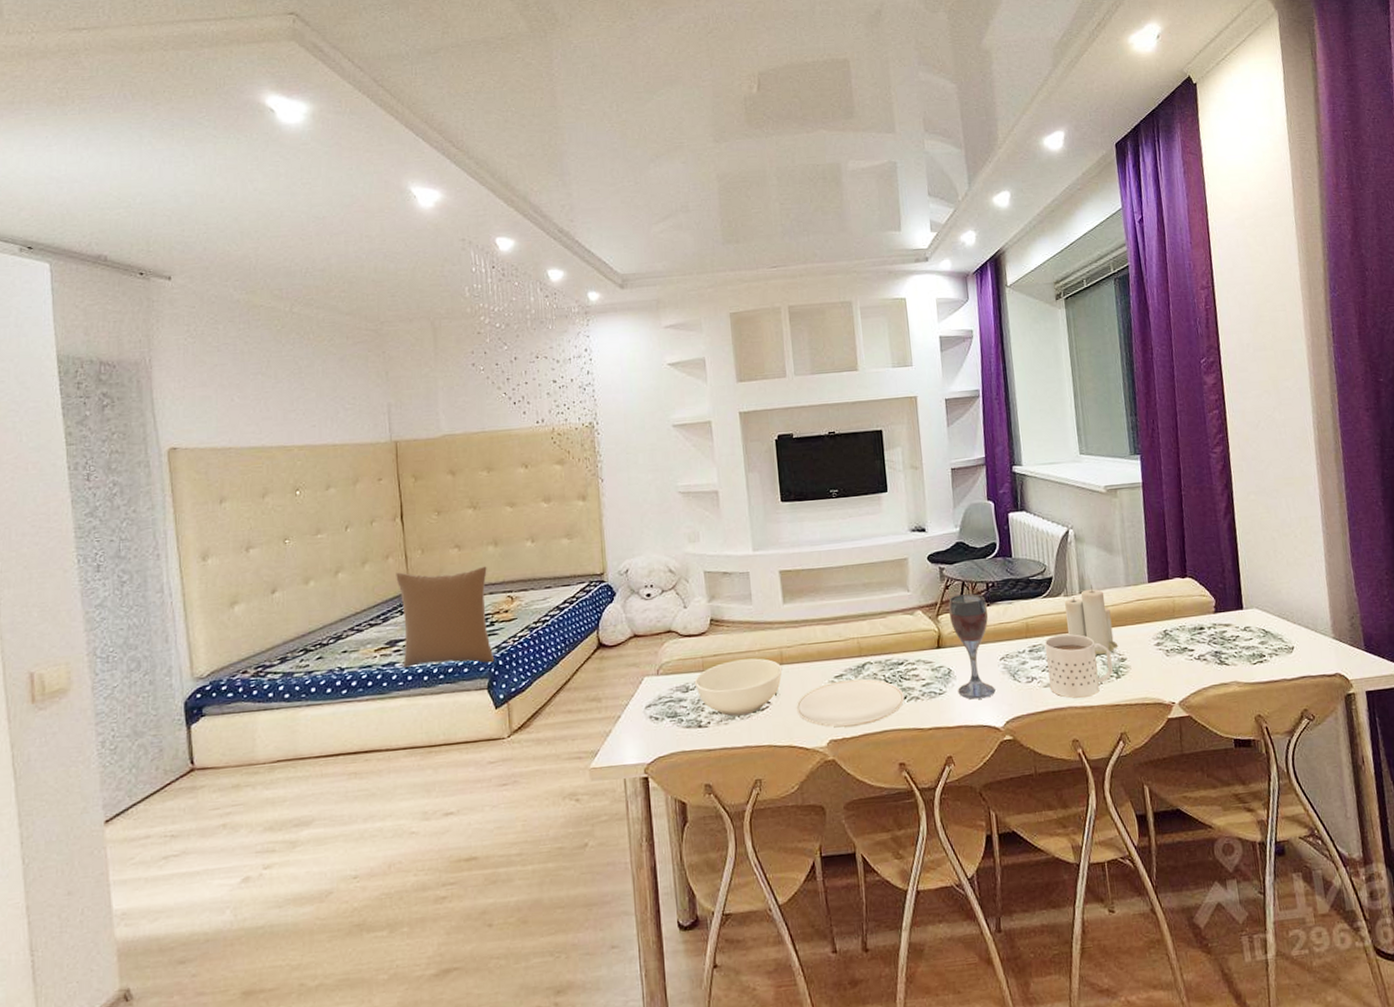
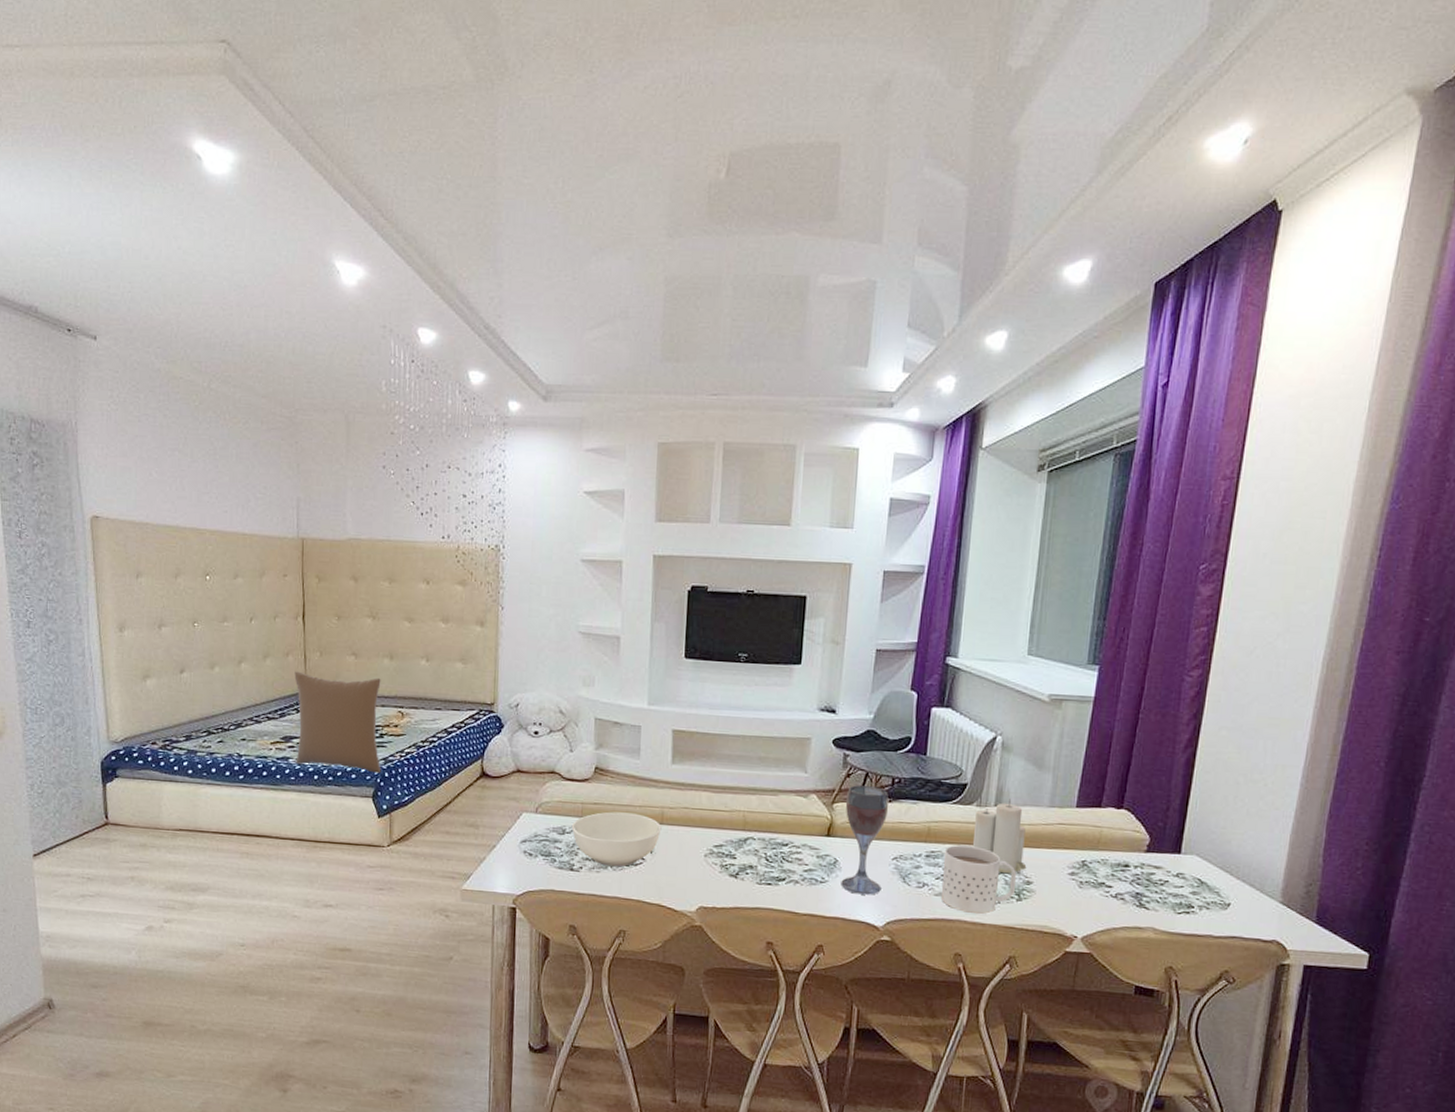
plate: present [796,678,905,728] -> none [670,850,784,898]

